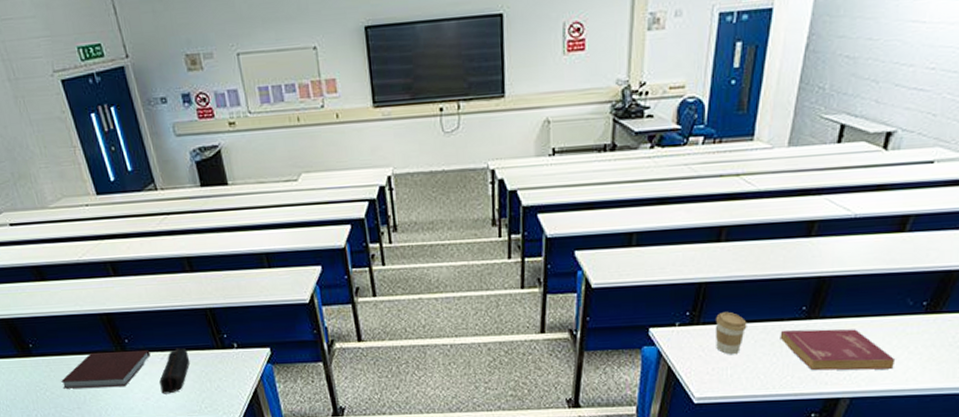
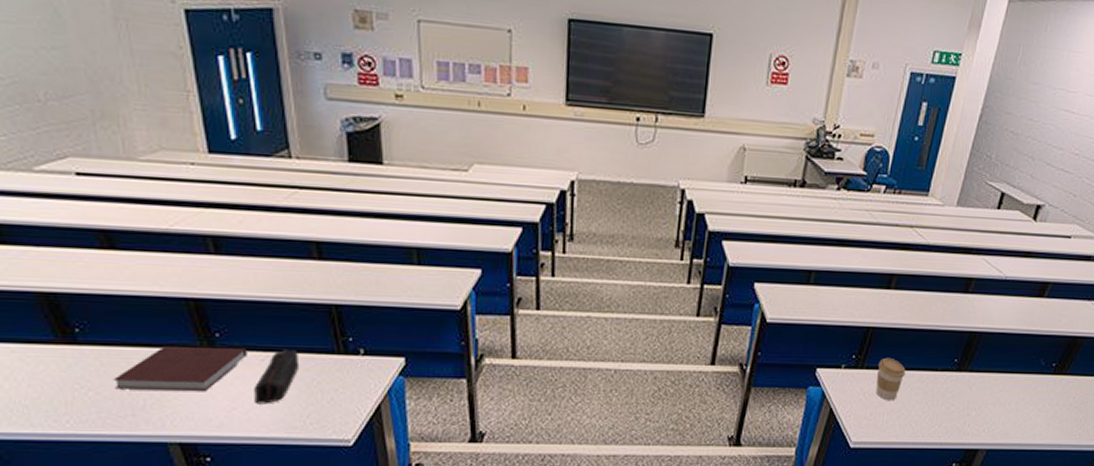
book: present [780,329,896,371] -> none [933,380,1027,425]

